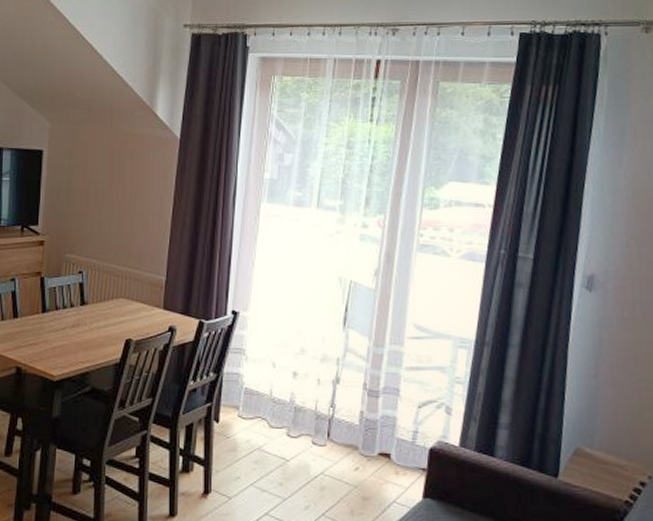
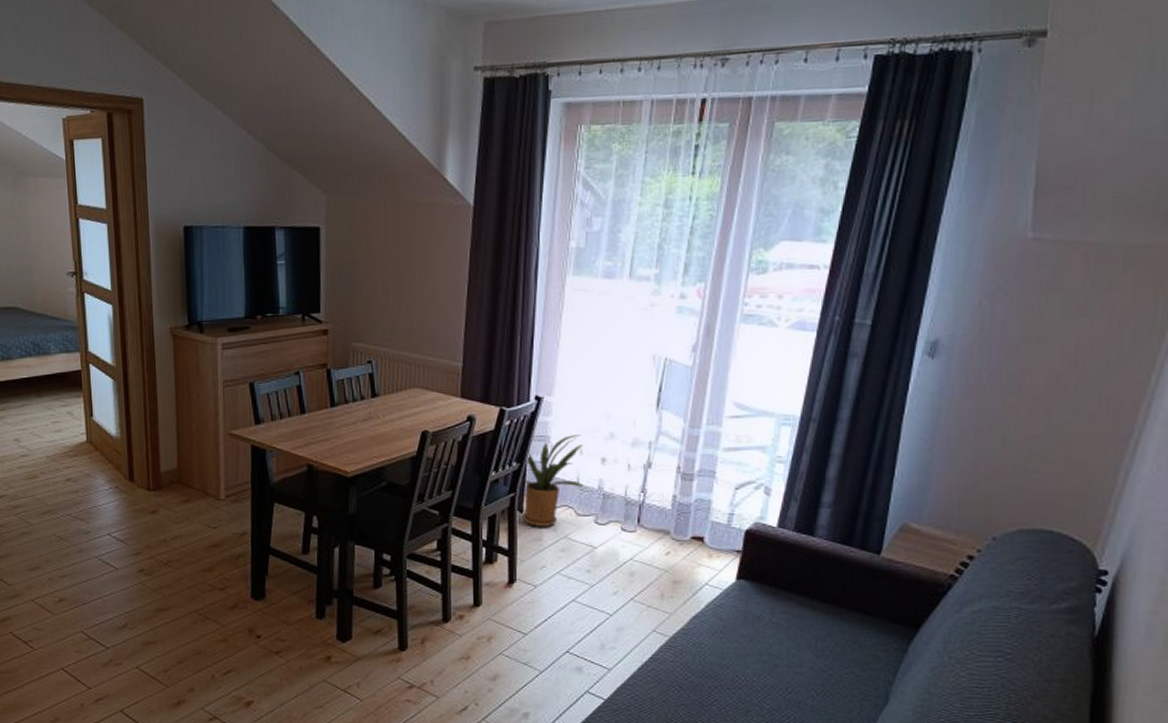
house plant: none [219,349,277,438] -> present [522,435,585,527]

